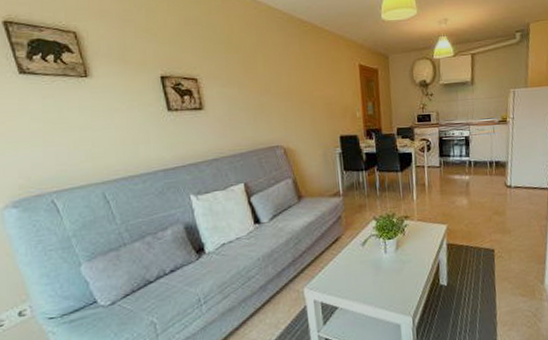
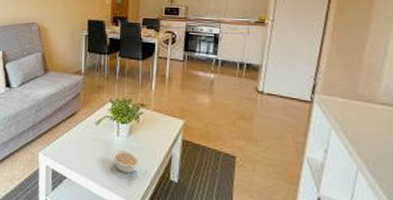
legume: none [382,266,410,288] -> present [112,150,140,173]

